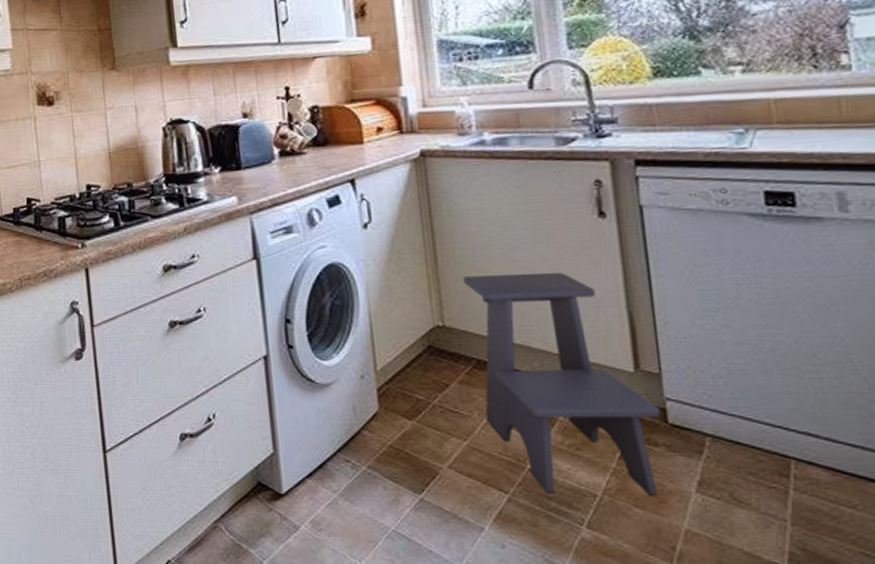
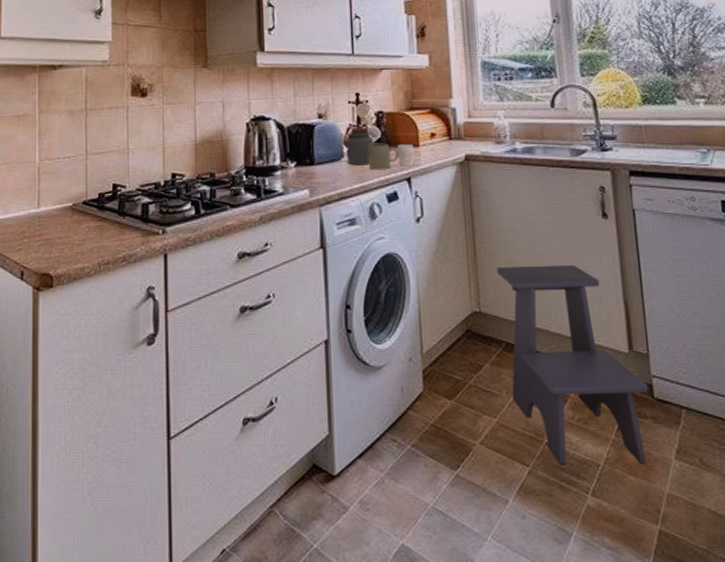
jar: none [277,124,309,168] -> present [347,126,374,166]
mug: none [301,141,340,172] -> present [367,143,399,170]
mug: none [337,141,366,167] -> present [397,144,421,167]

